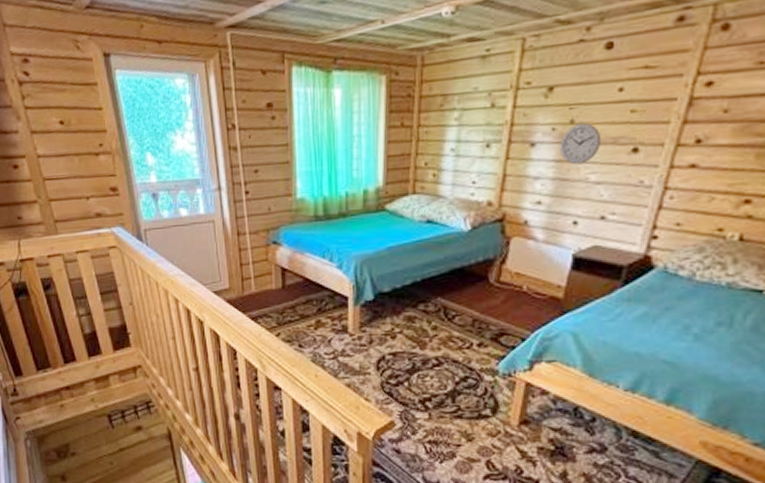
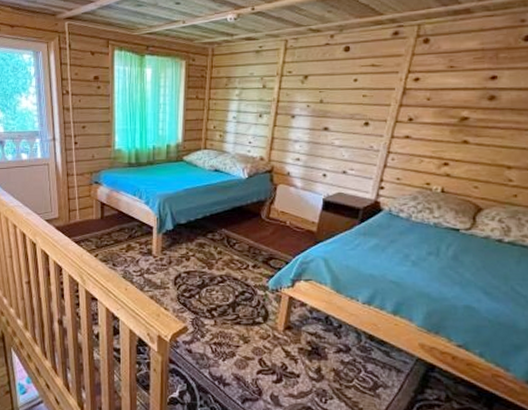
wall clock: present [560,123,602,165] -> none [313,103,343,133]

